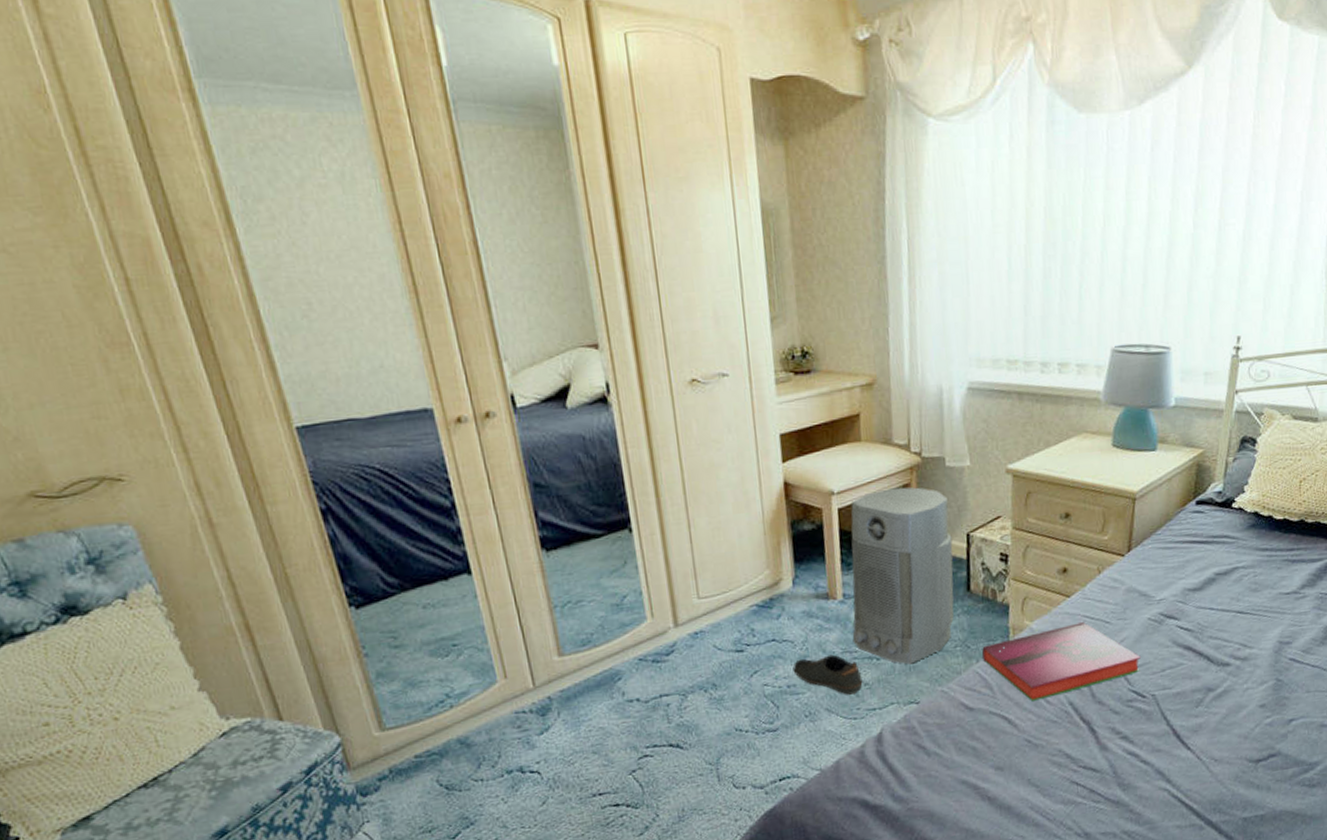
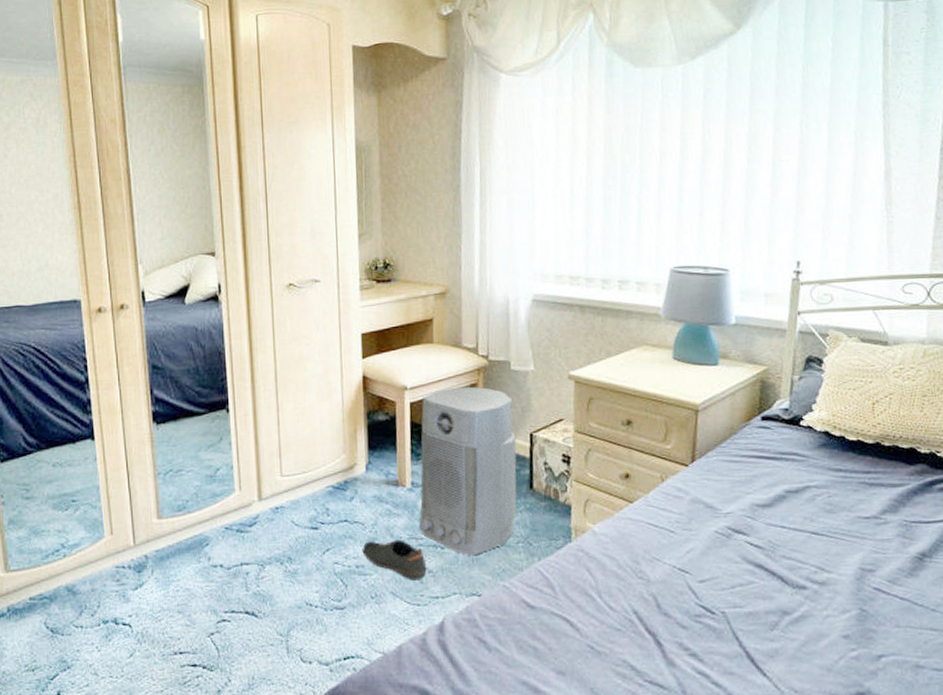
hardback book: present [981,622,1141,703] -> none [543,529,708,607]

